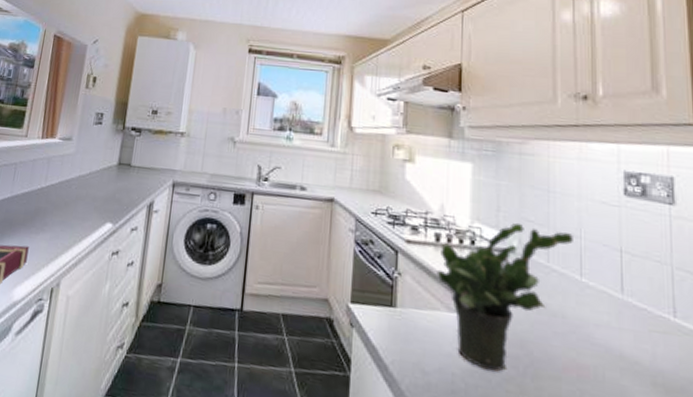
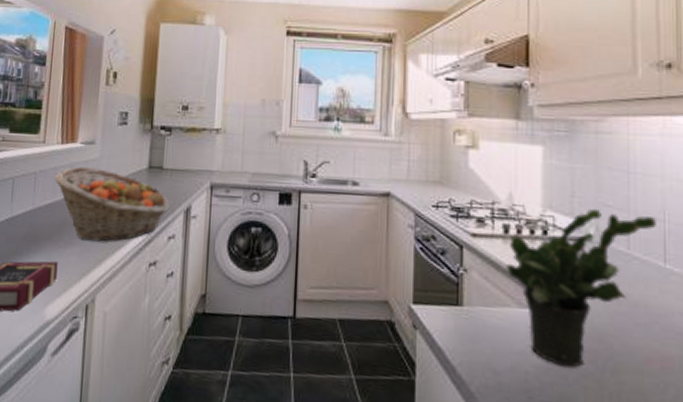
fruit basket: none [32,160,135,230] -> present [54,166,170,242]

